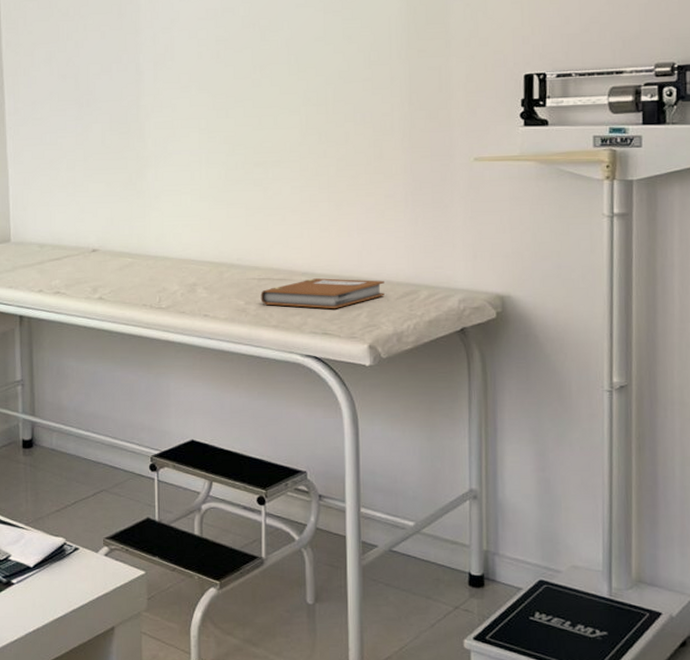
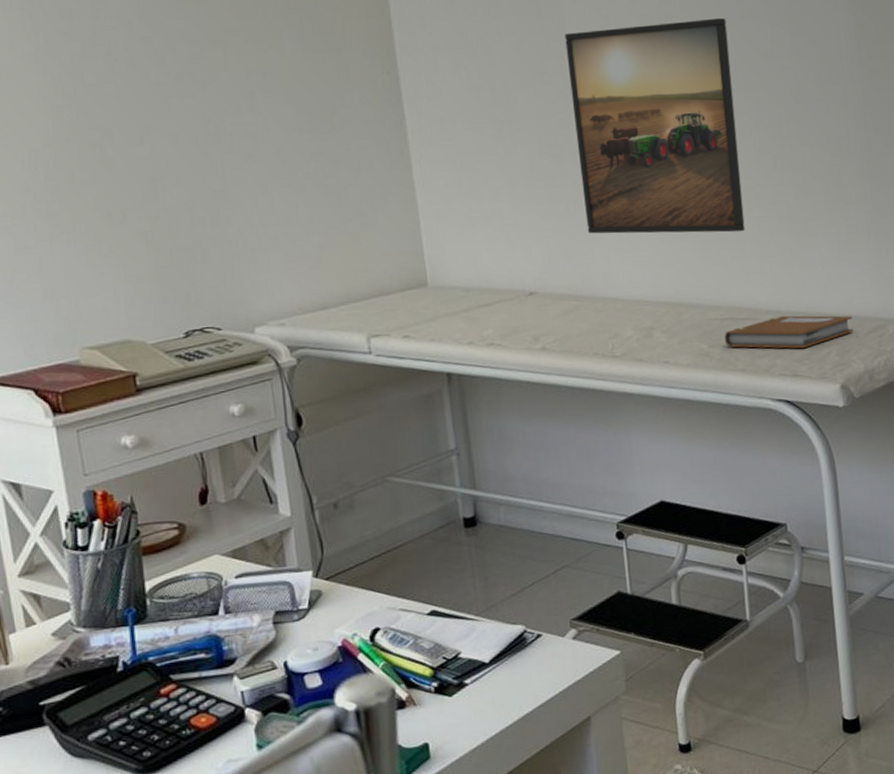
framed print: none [140,9,287,201] -> present [565,18,745,234]

